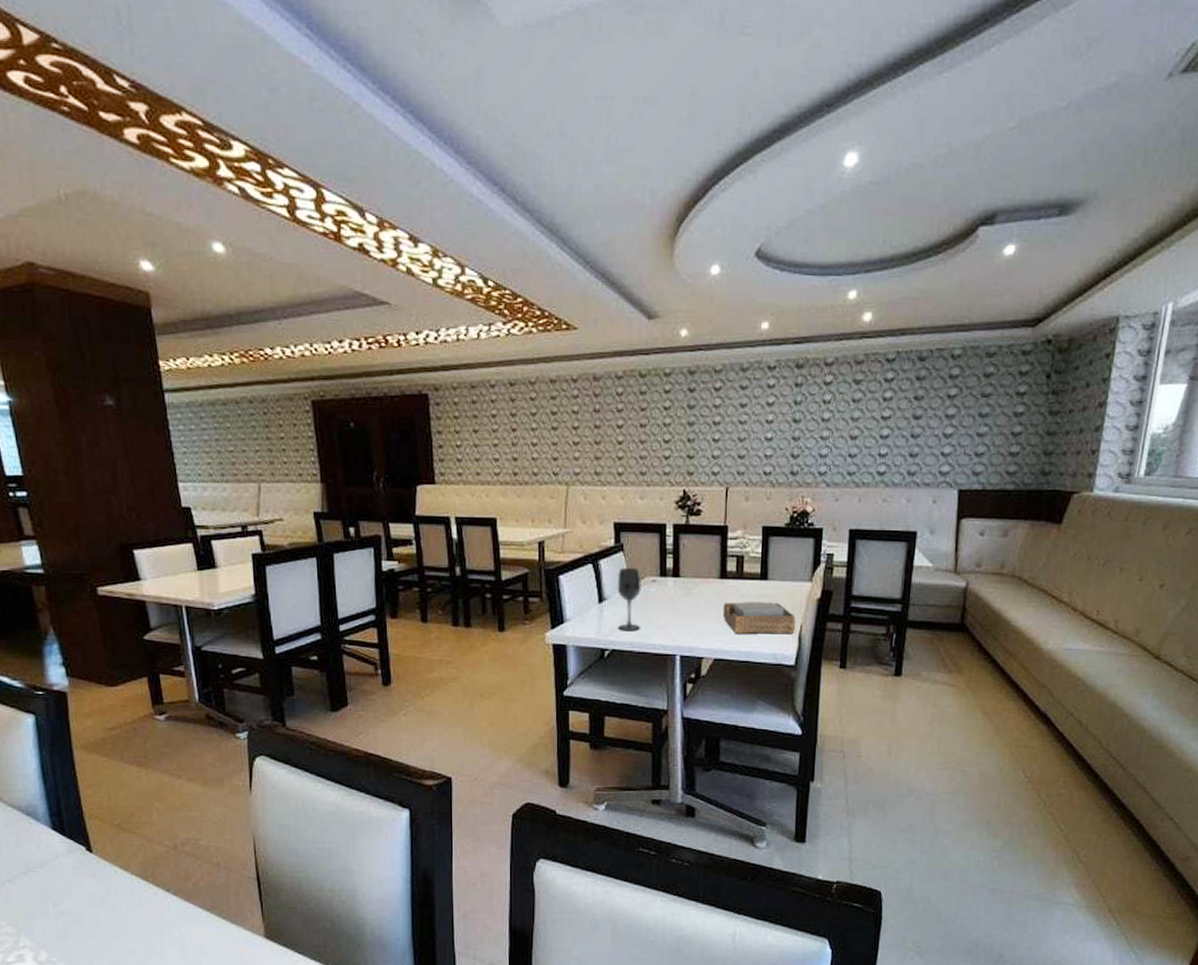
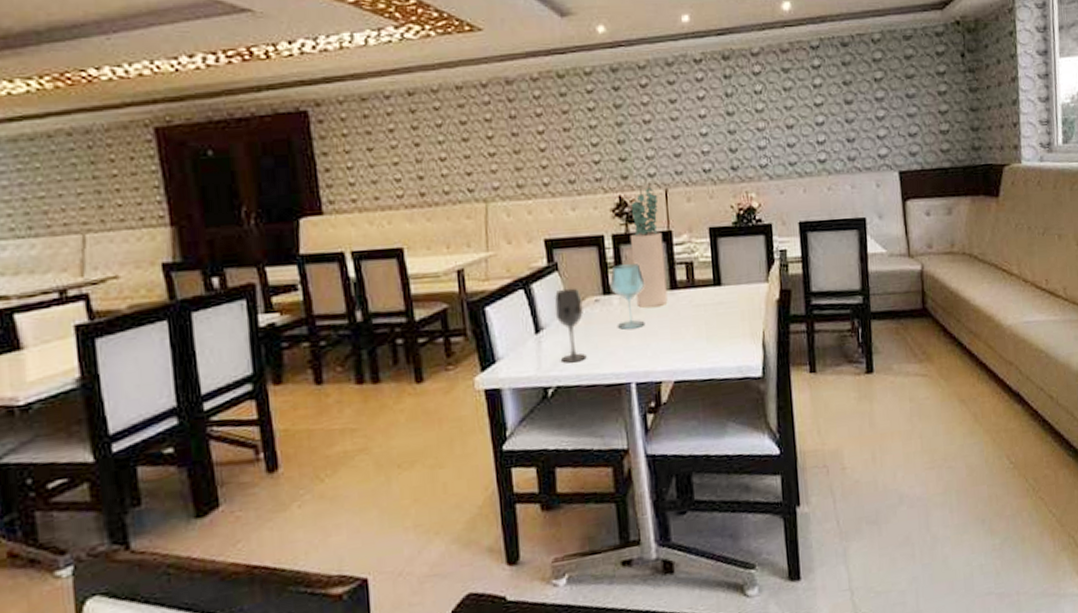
wine glass: none [667,552,699,609] -> present [610,264,646,330]
vase: none [688,480,719,593] -> present [630,182,668,308]
napkin holder: present [722,602,796,635] -> none [677,309,758,349]

